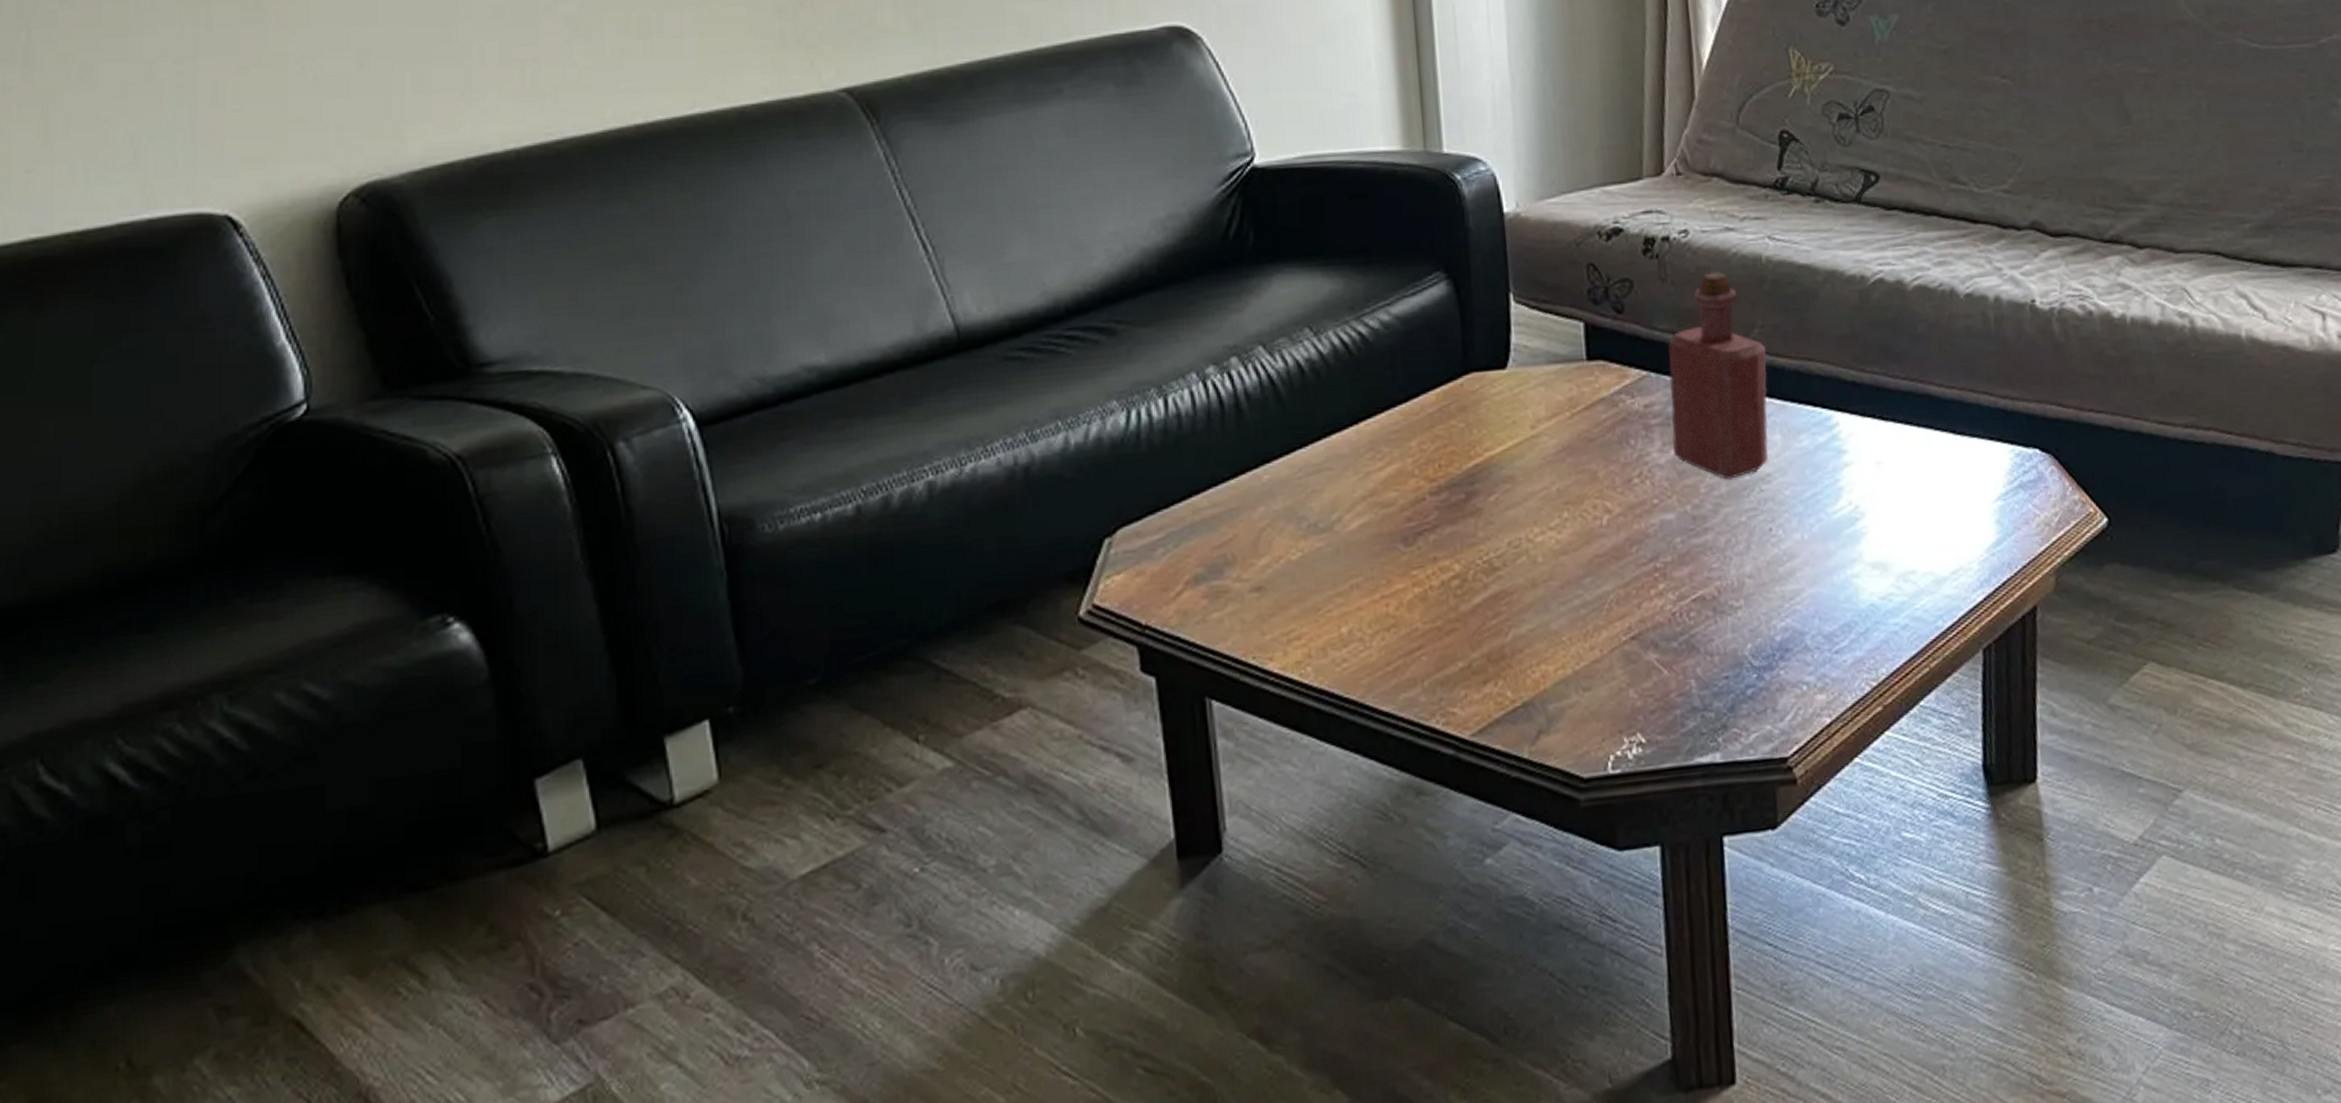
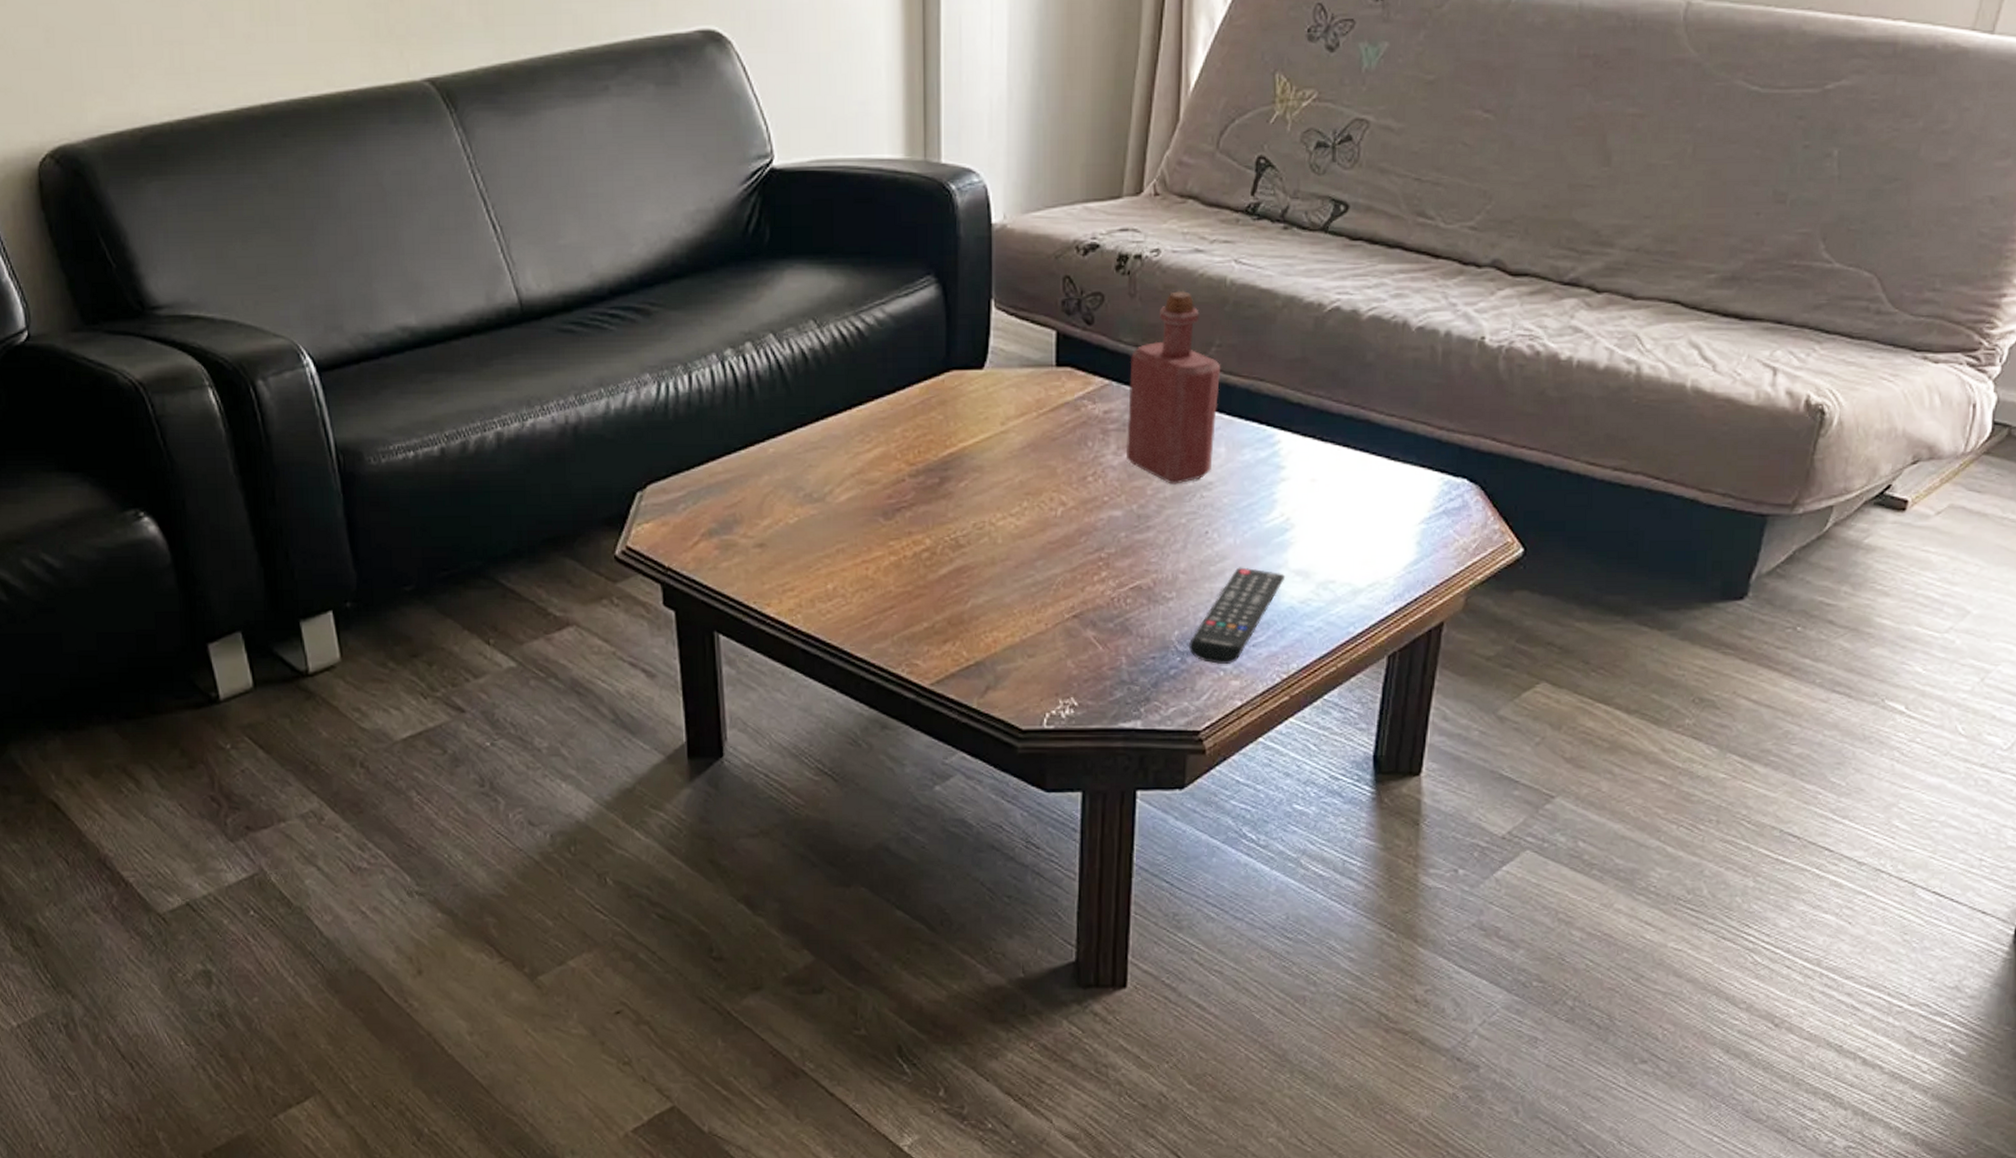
remote control: none [1764,564,1862,678] -> present [1188,567,1286,664]

